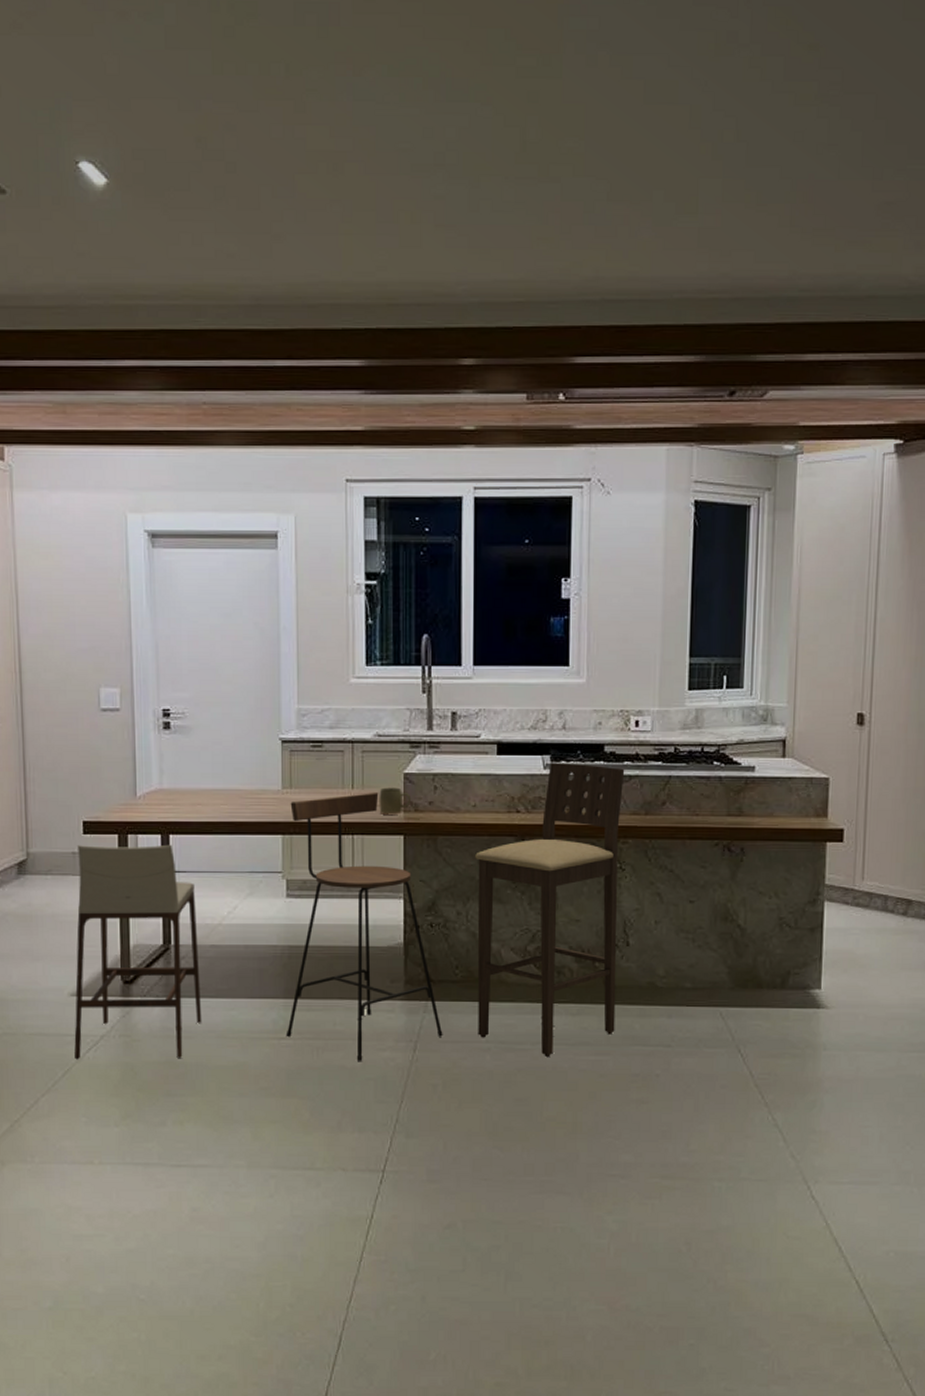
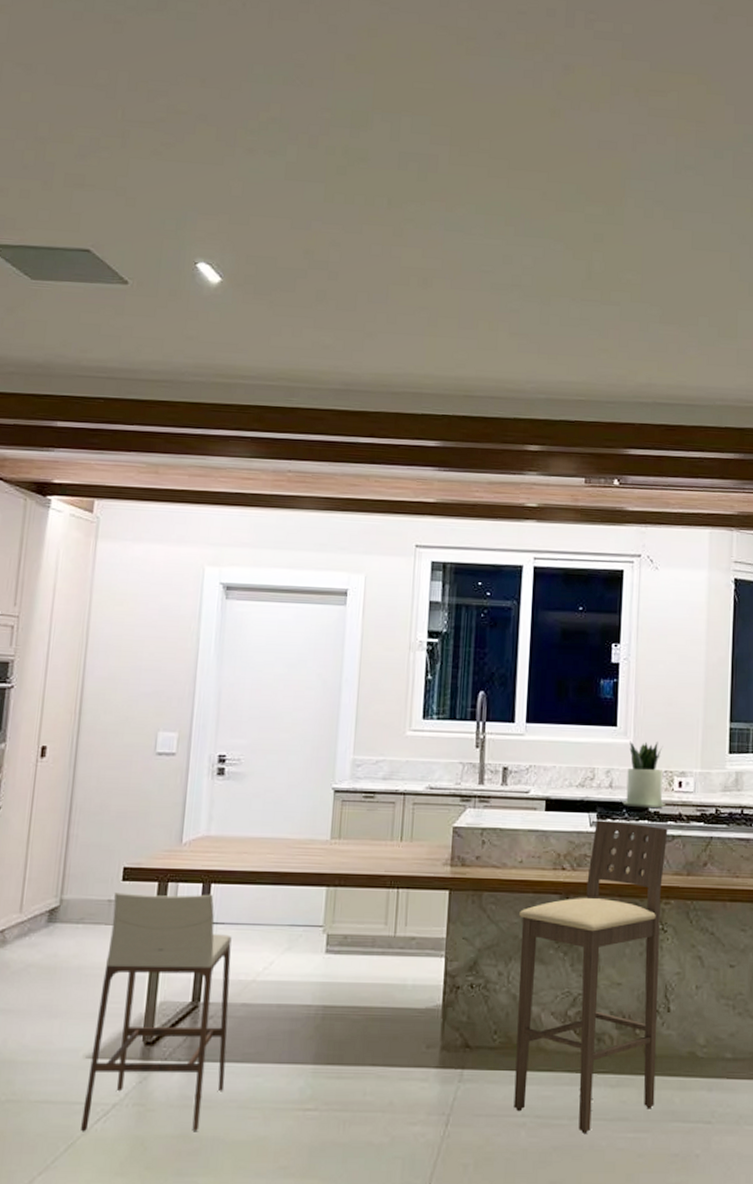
bar stool: present [286,791,443,1062] -> none [312,844,478,1138]
mug: present [379,787,412,815] -> none [426,841,459,869]
planter: none [576,680,622,749] -> present [622,741,665,809]

